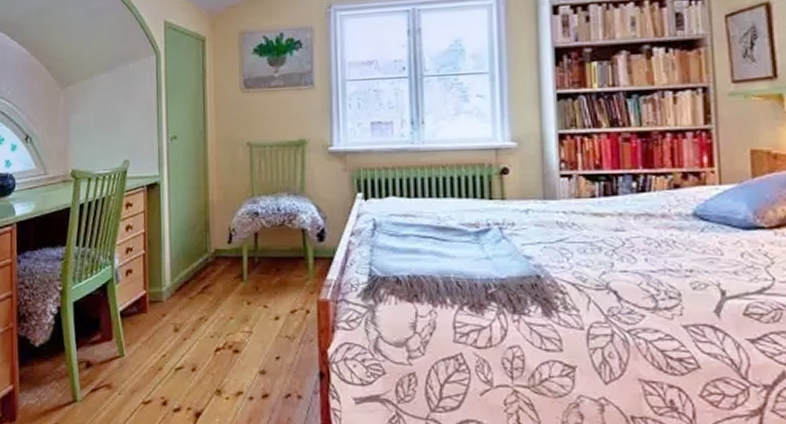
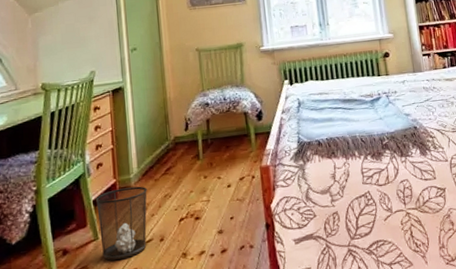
waste bin: none [124,302,180,385] -> present [96,186,147,261]

